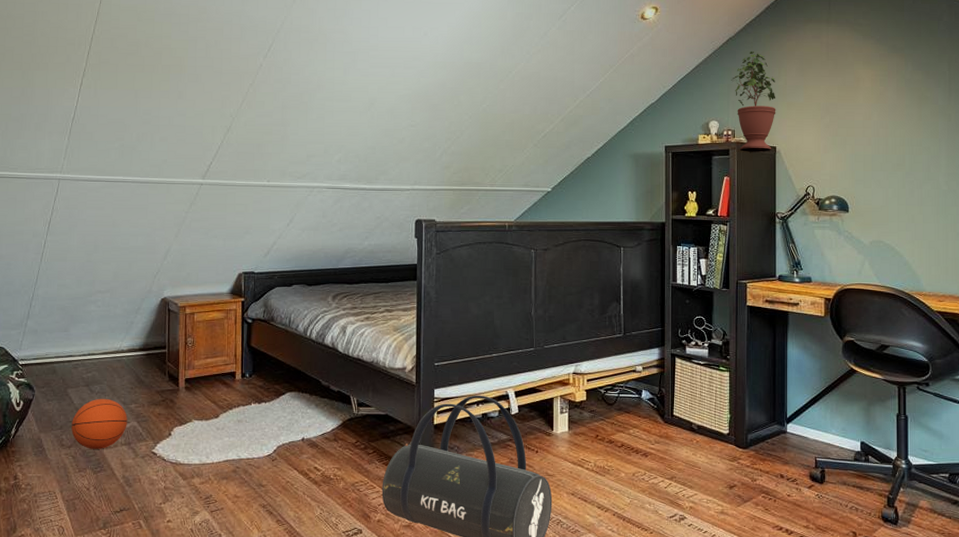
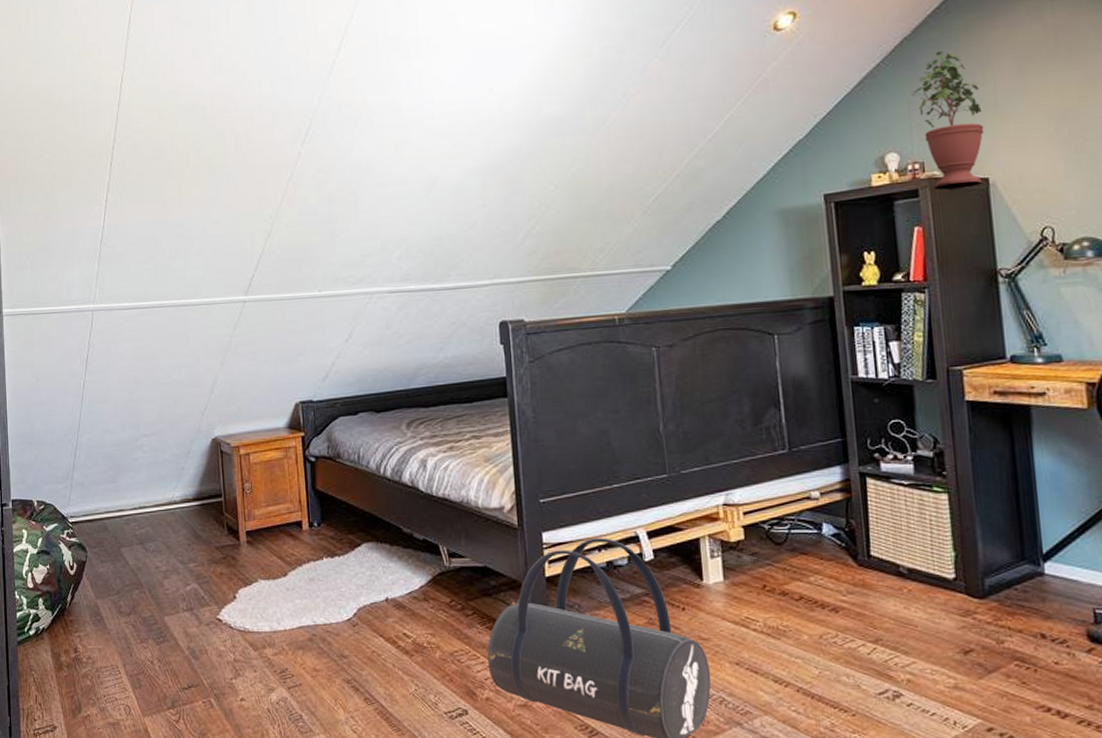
basketball: present [71,398,128,449] -> none [128,557,188,616]

